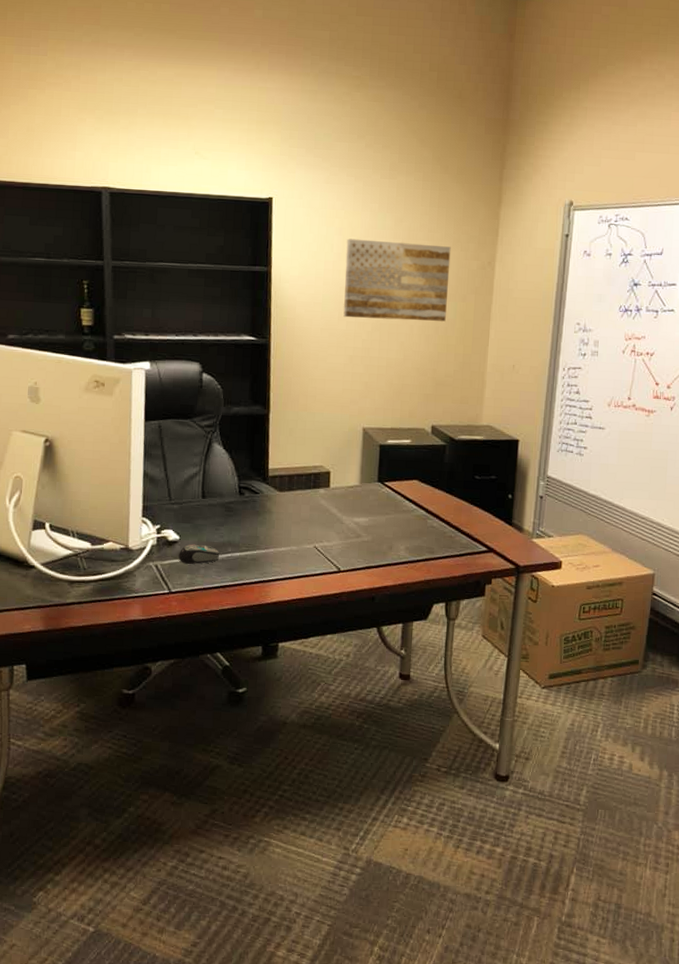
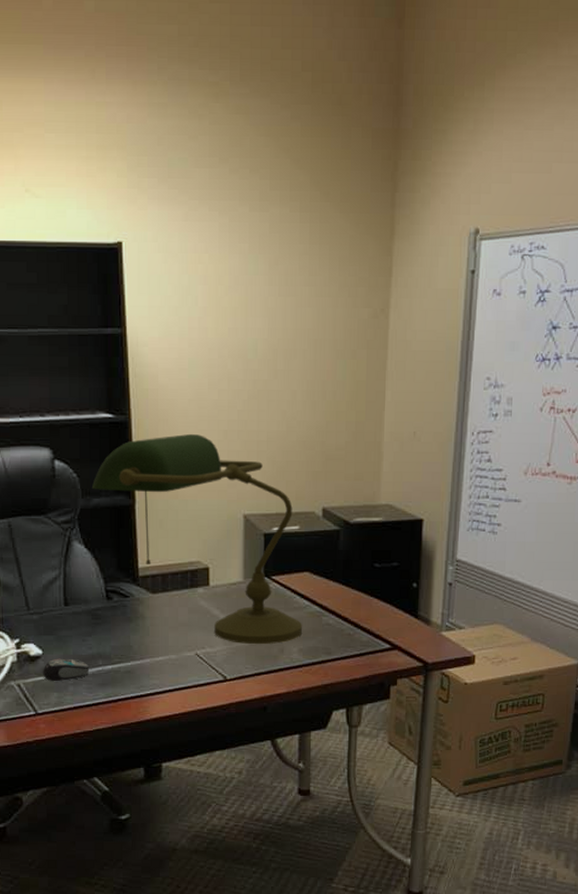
desk lamp: none [232,357,410,542] -> present [91,434,303,645]
wall art: present [343,238,451,322] -> none [213,288,337,385]

